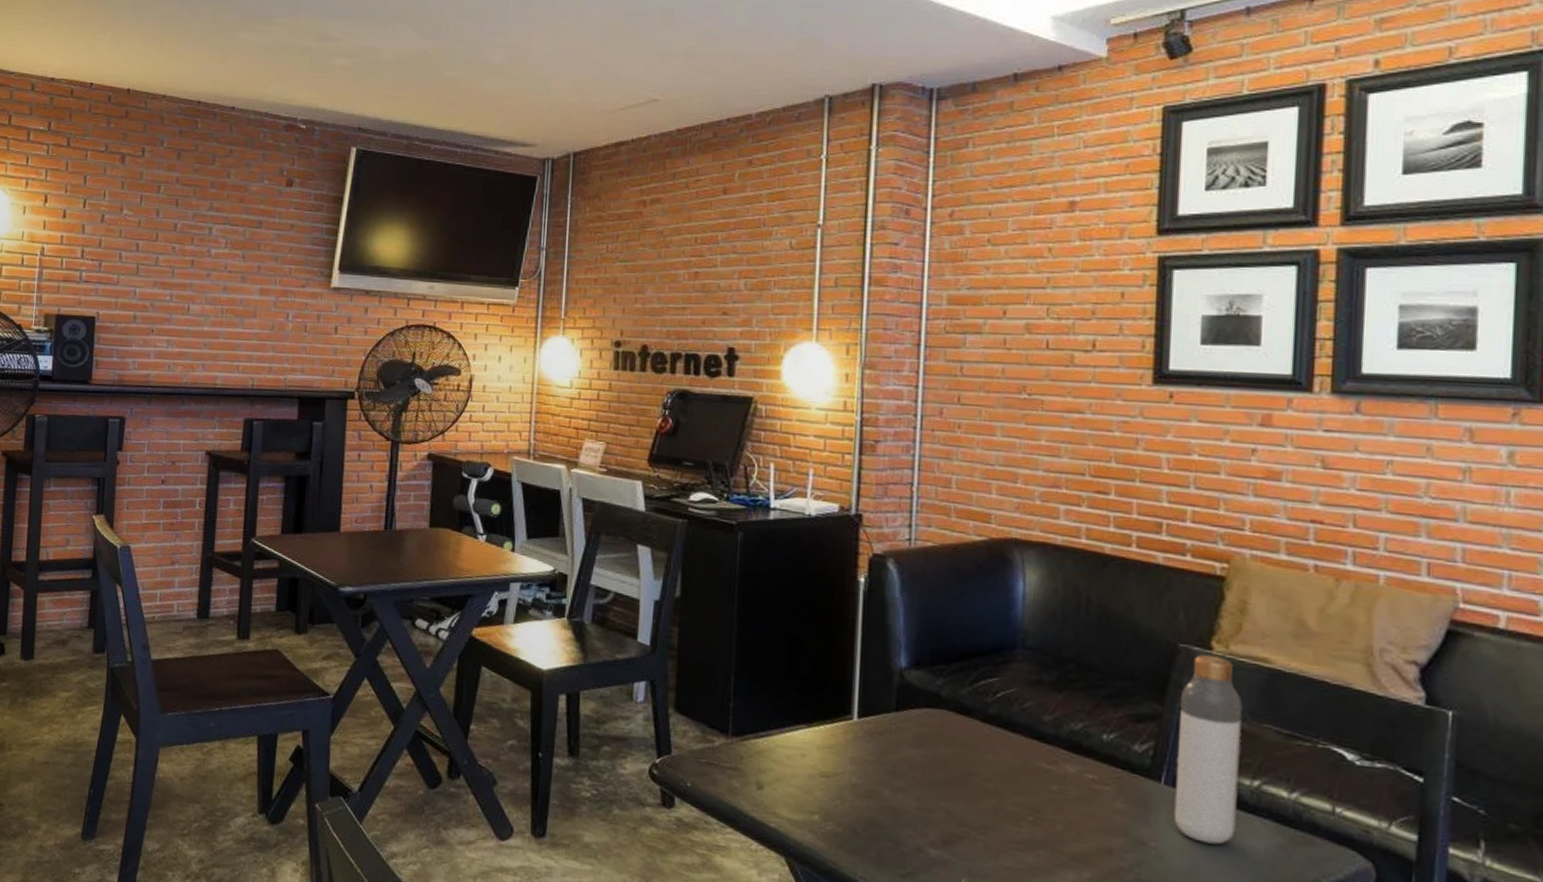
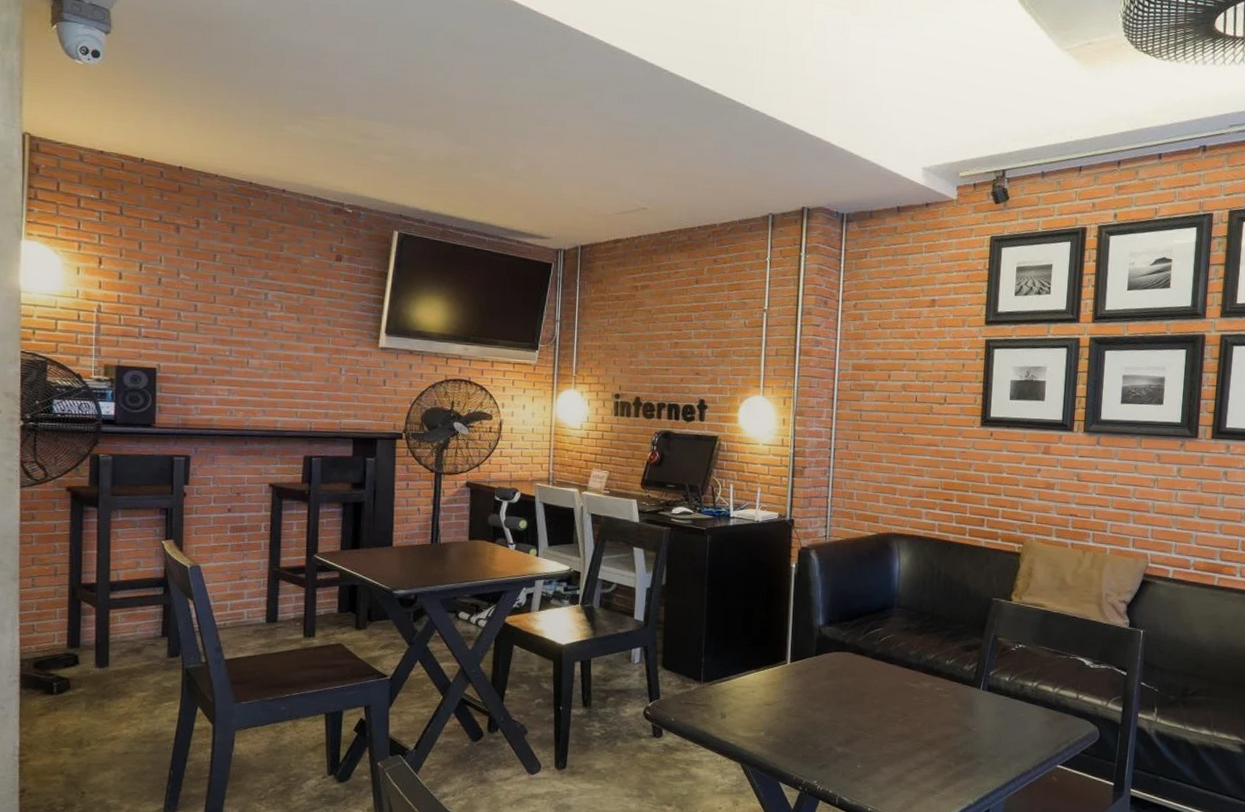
bottle: present [1173,654,1242,845] -> none [987,604,1028,725]

